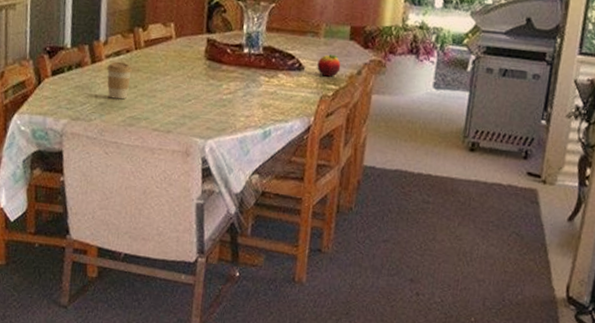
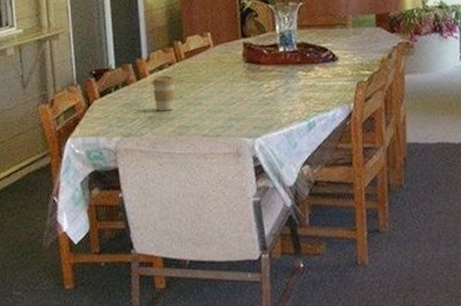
fruit: present [317,54,341,77] -> none [350,42,372,64]

